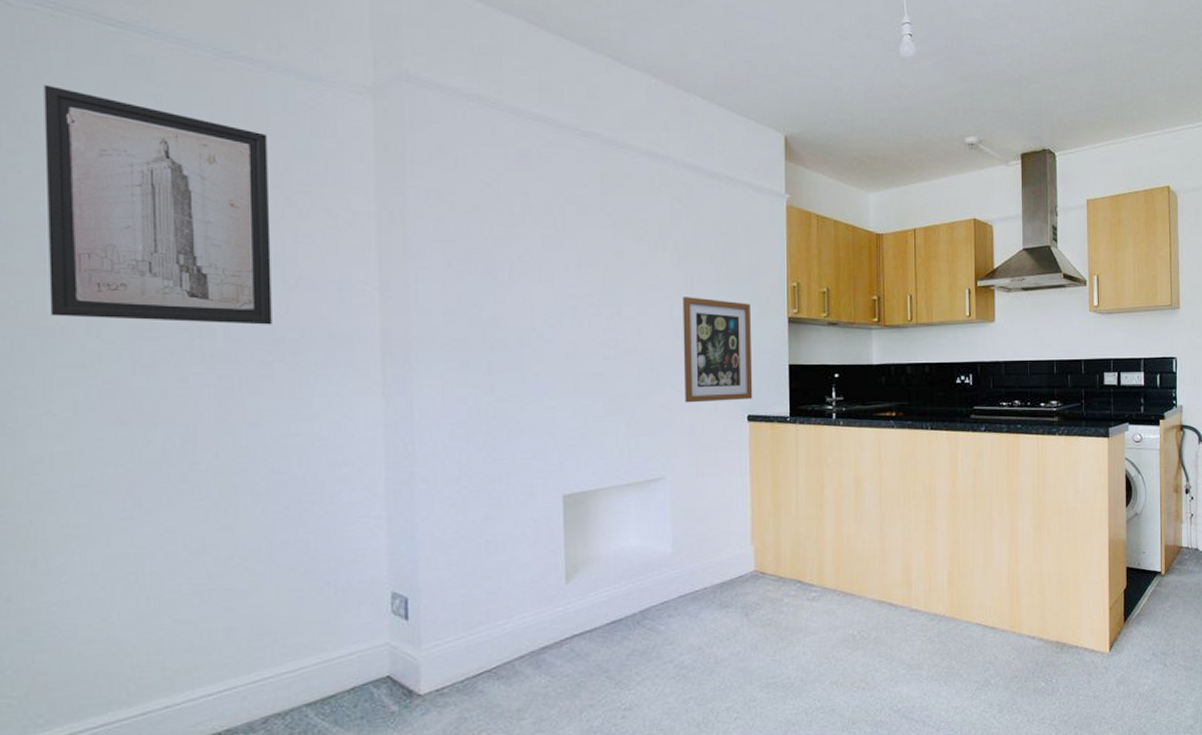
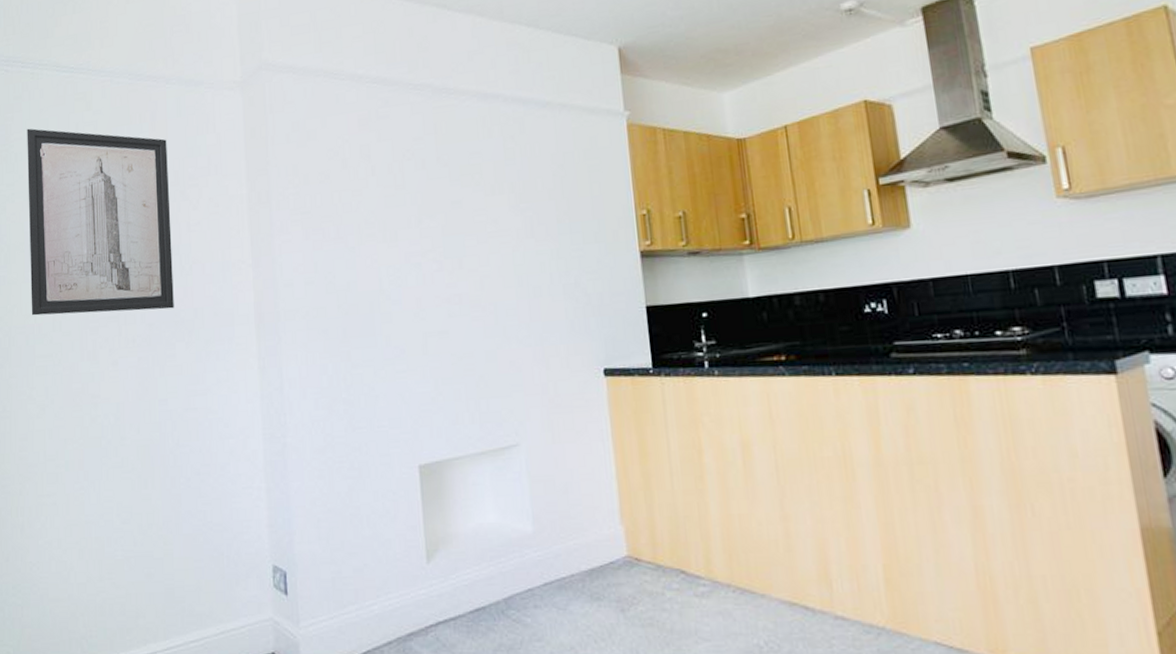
wall art: present [682,297,753,403] -> none [523,239,608,359]

